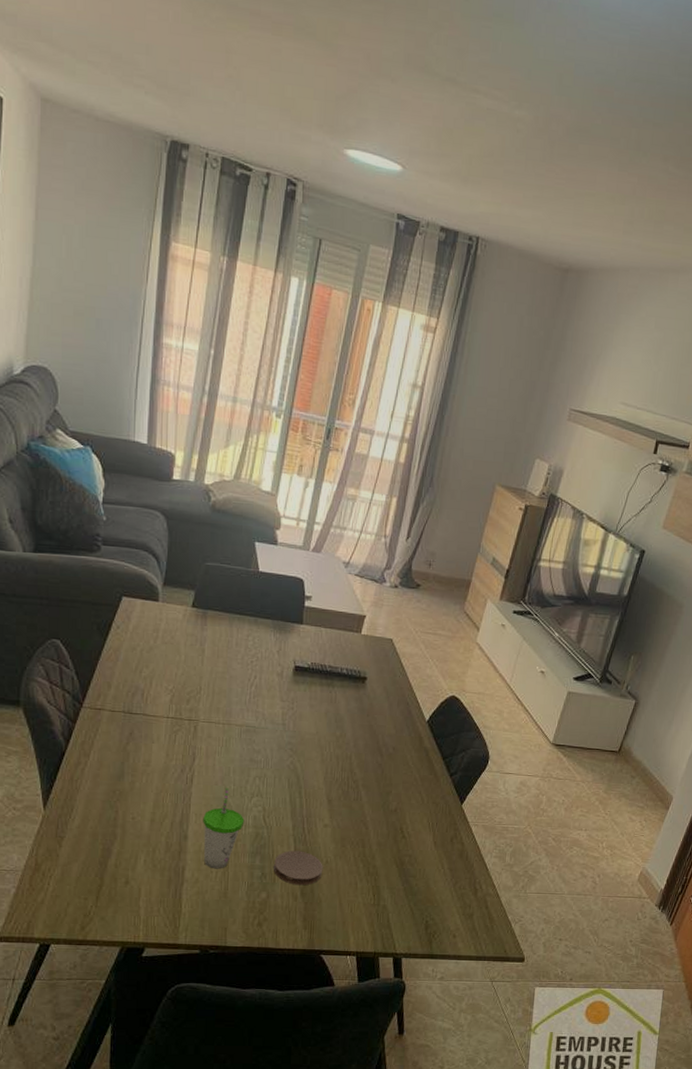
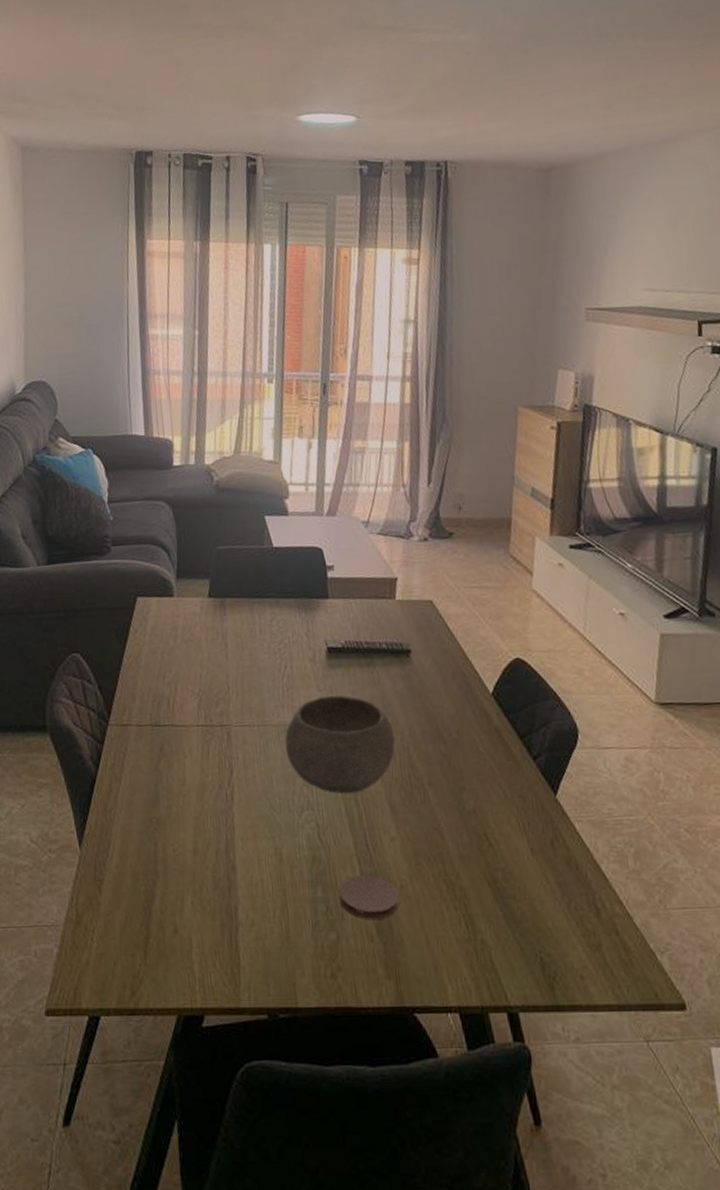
cup: present [203,787,245,869] -> none [250,802,298,906]
bowl: none [245,706,341,788] -> present [284,695,395,794]

